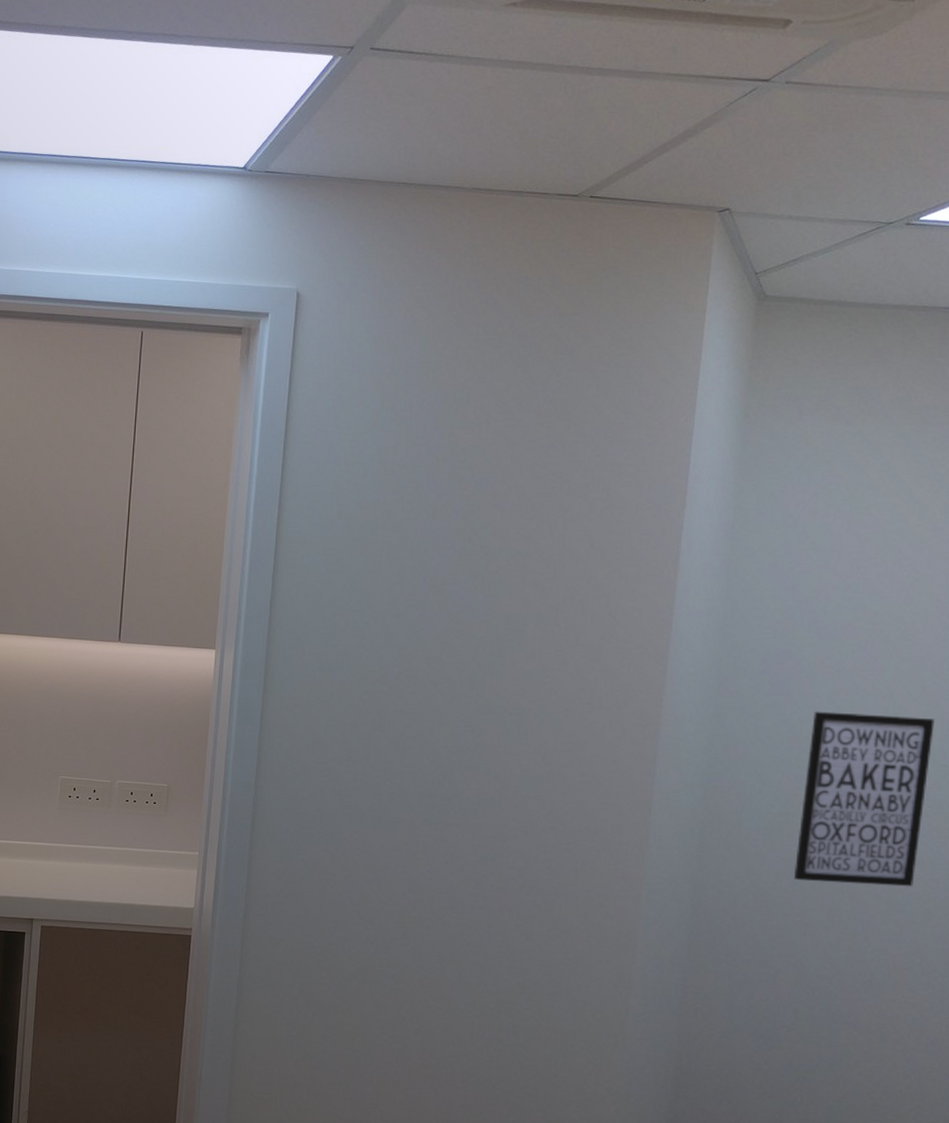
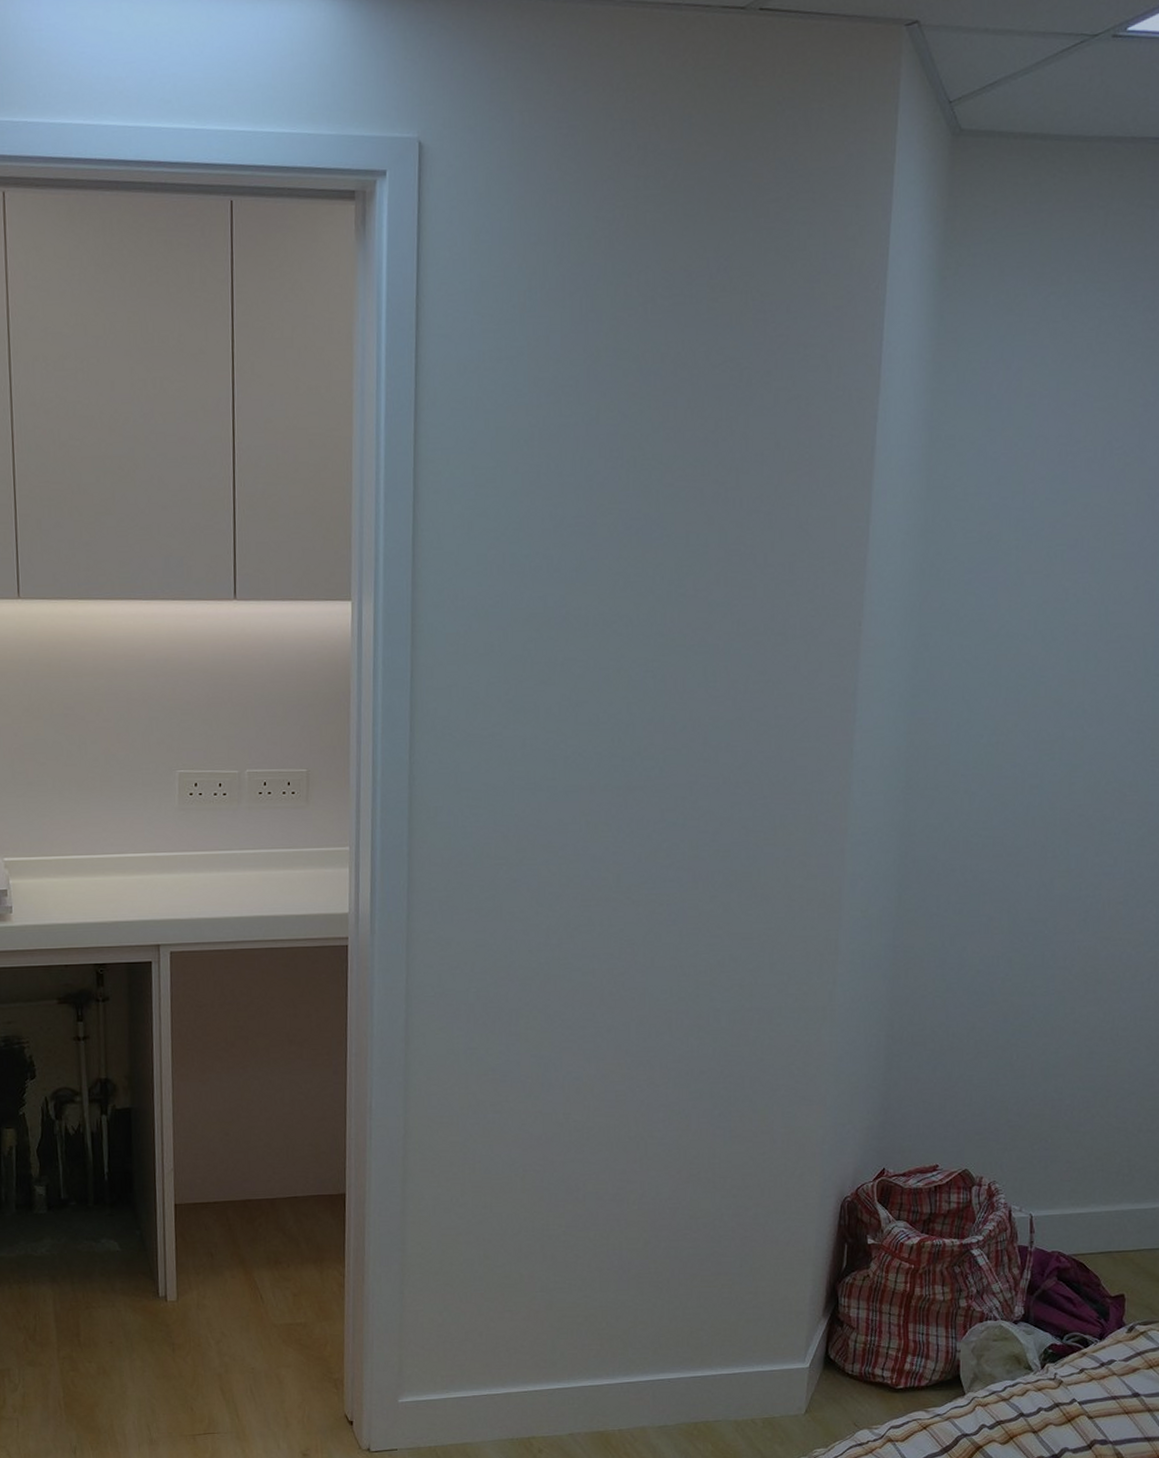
wall art: present [793,711,935,887] -> none [1004,622,1148,817]

